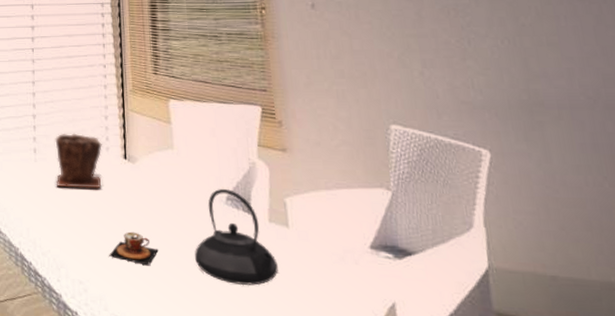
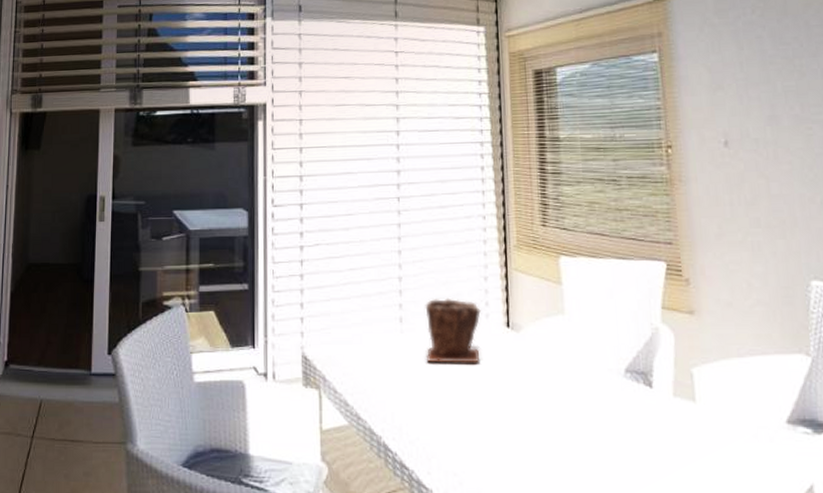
teacup: present [109,231,159,266] -> none [489,412,546,452]
teapot: present [195,189,278,286] -> none [588,360,683,472]

